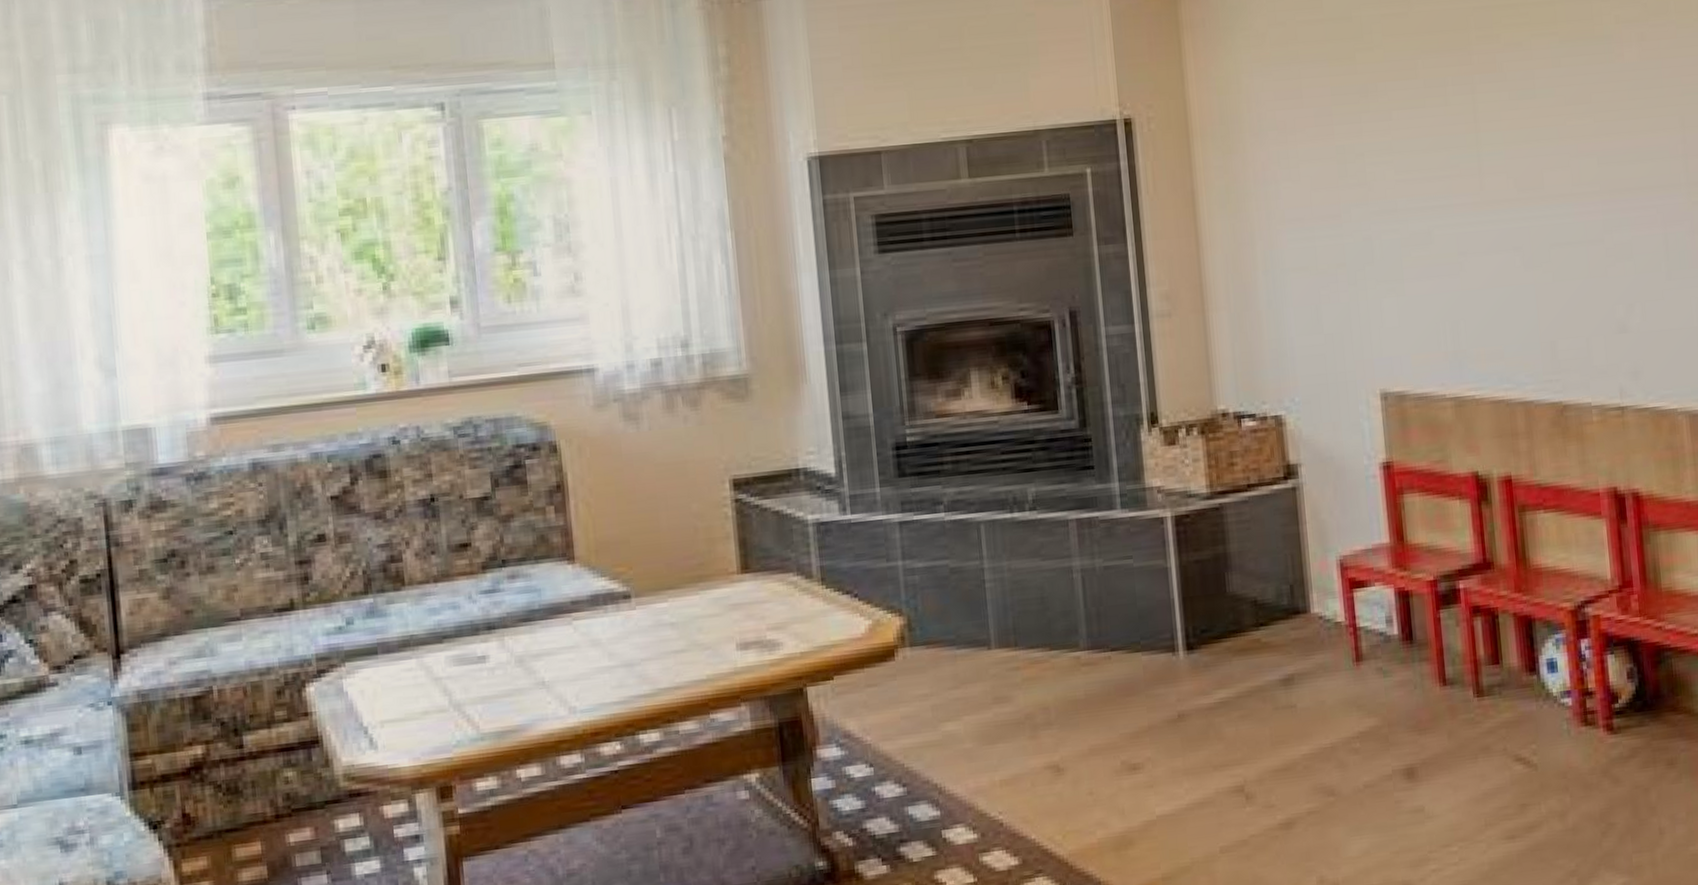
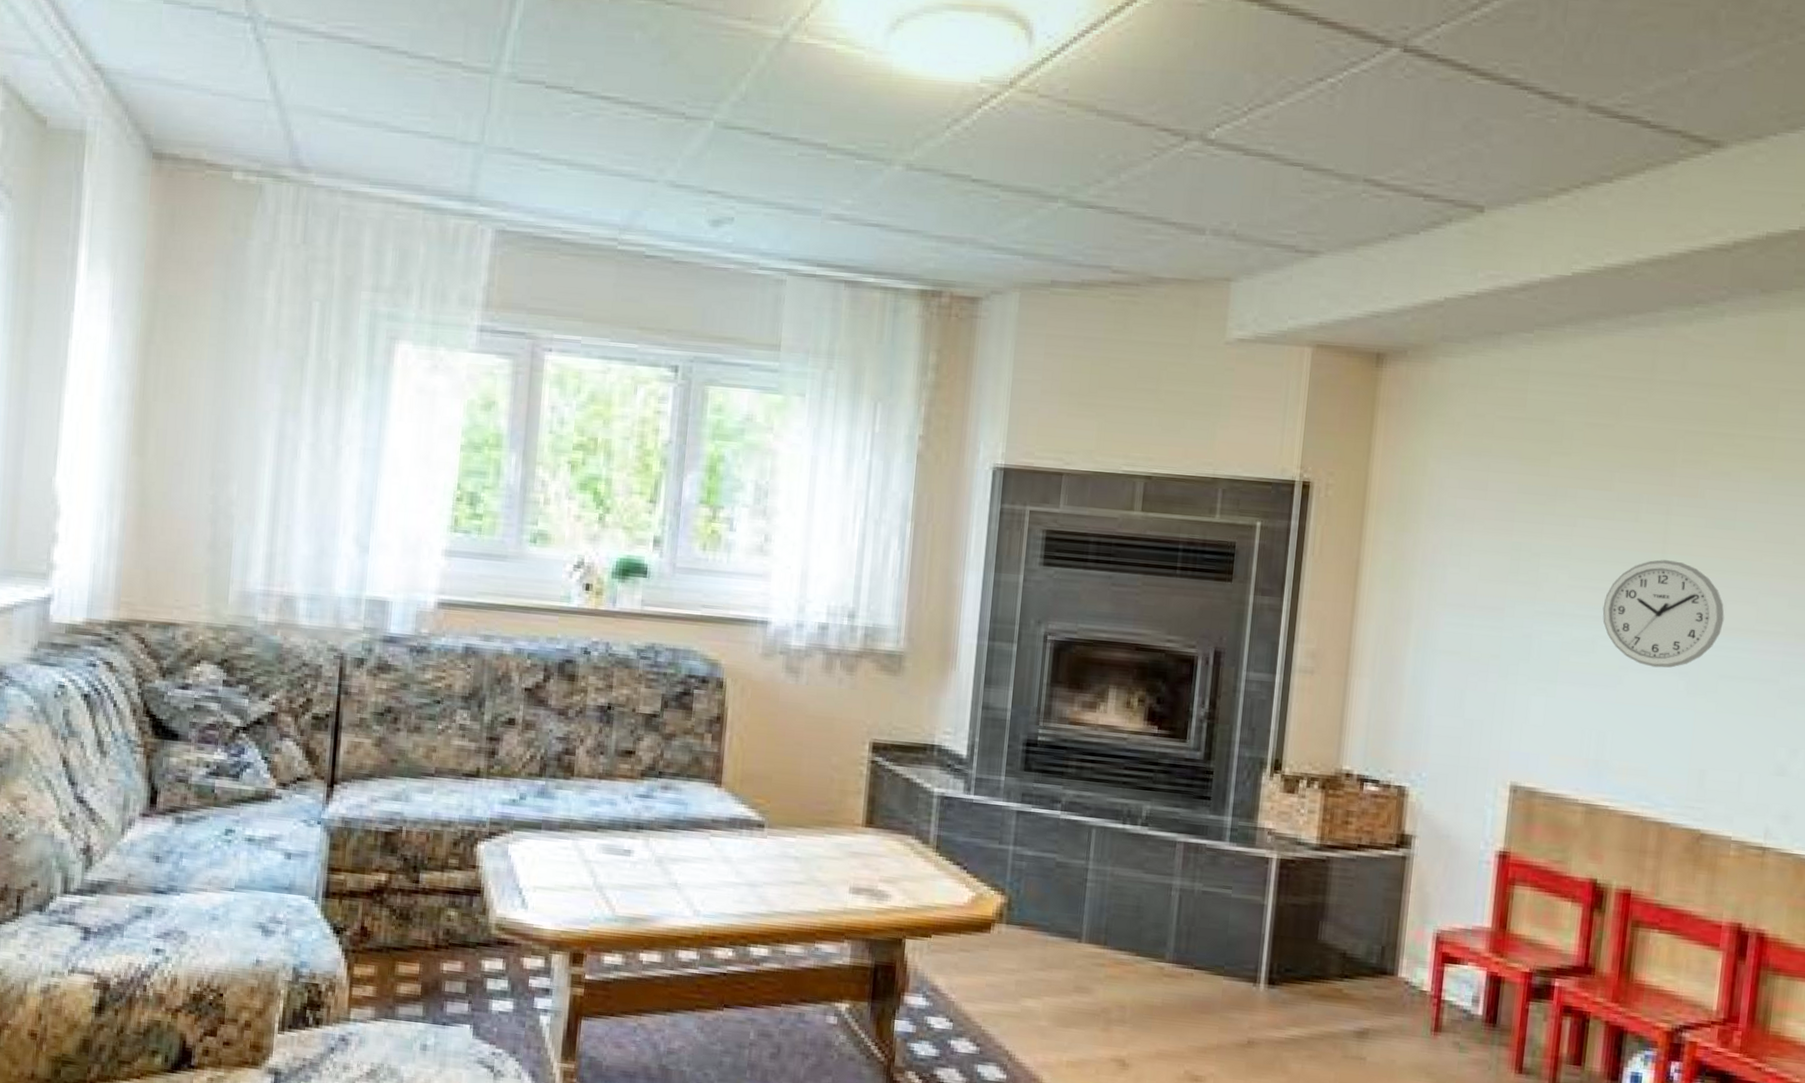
wall clock: none [1431,138,1544,248] -> present [1602,559,1725,668]

